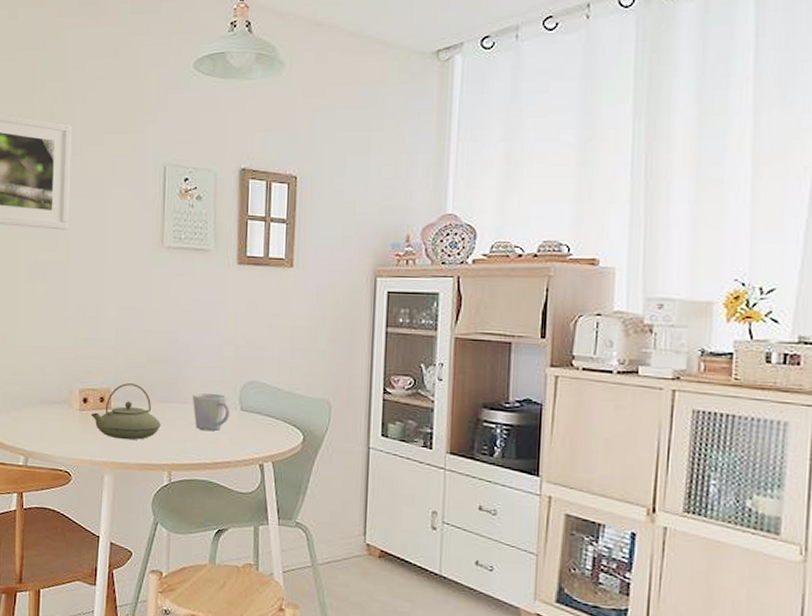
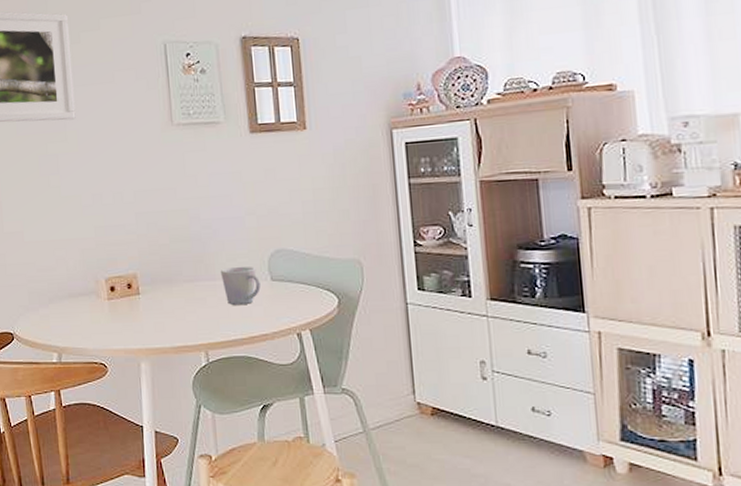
teapot: present [91,383,161,440] -> none [120,266,192,325]

